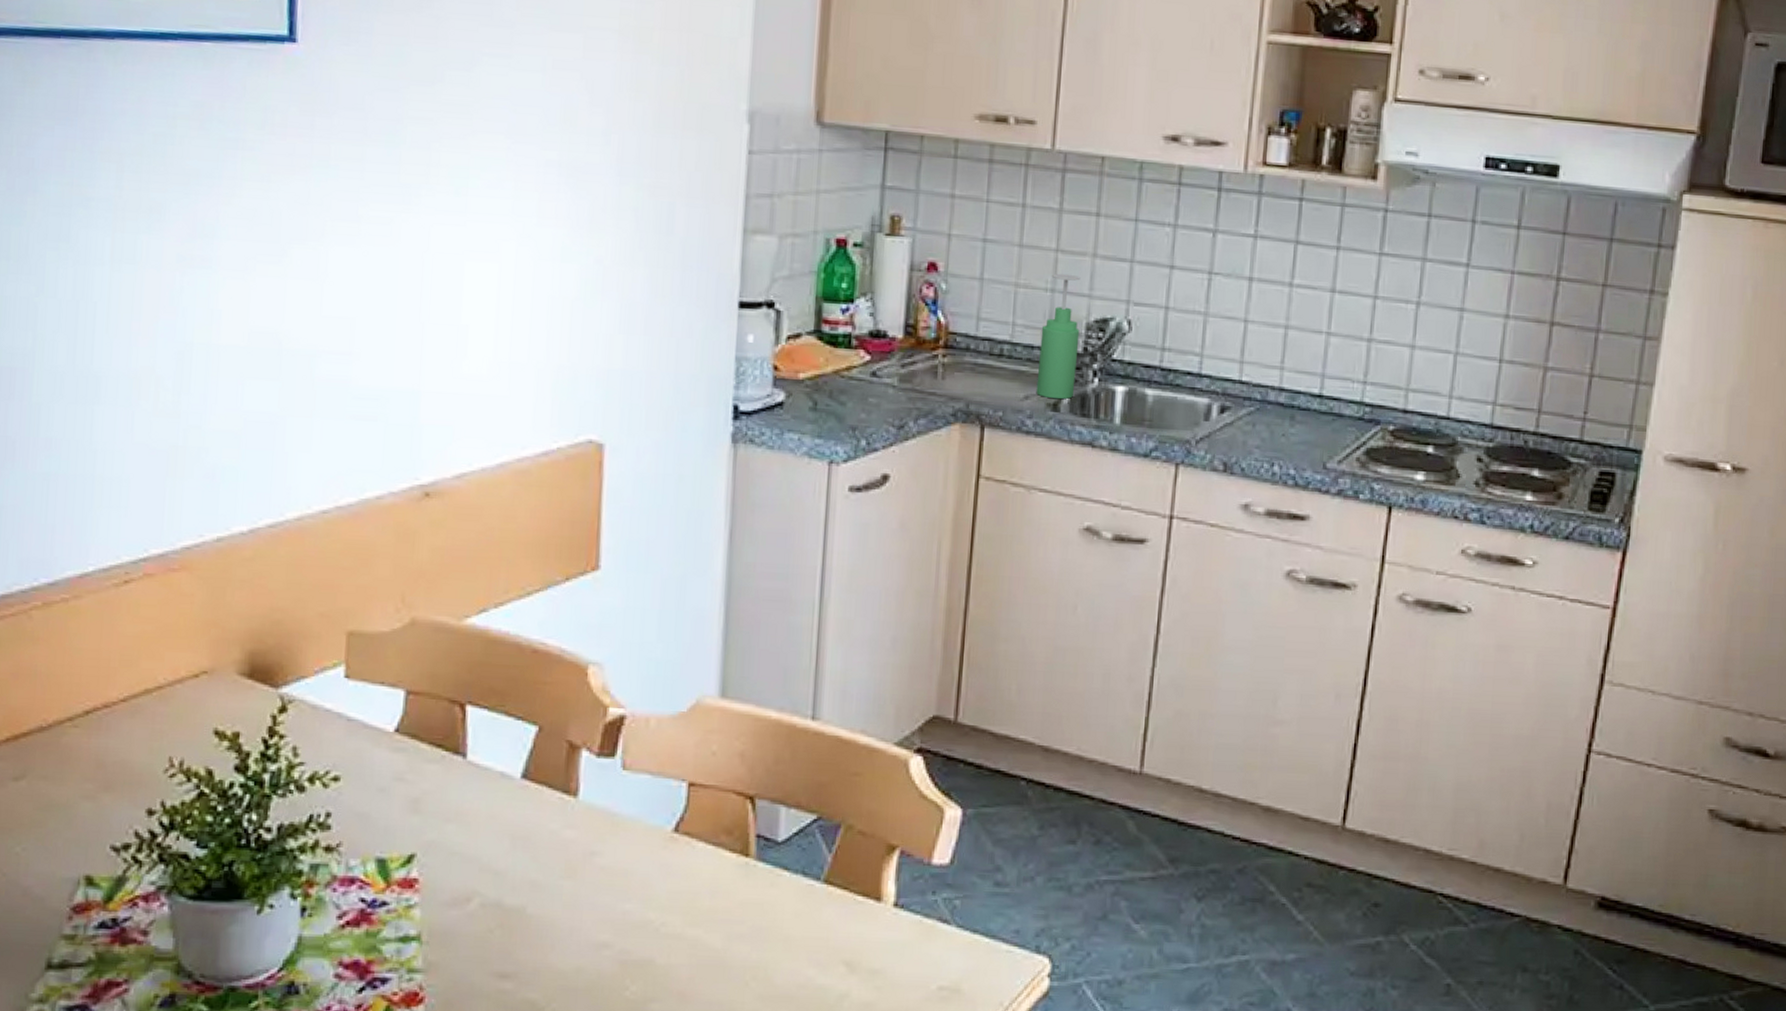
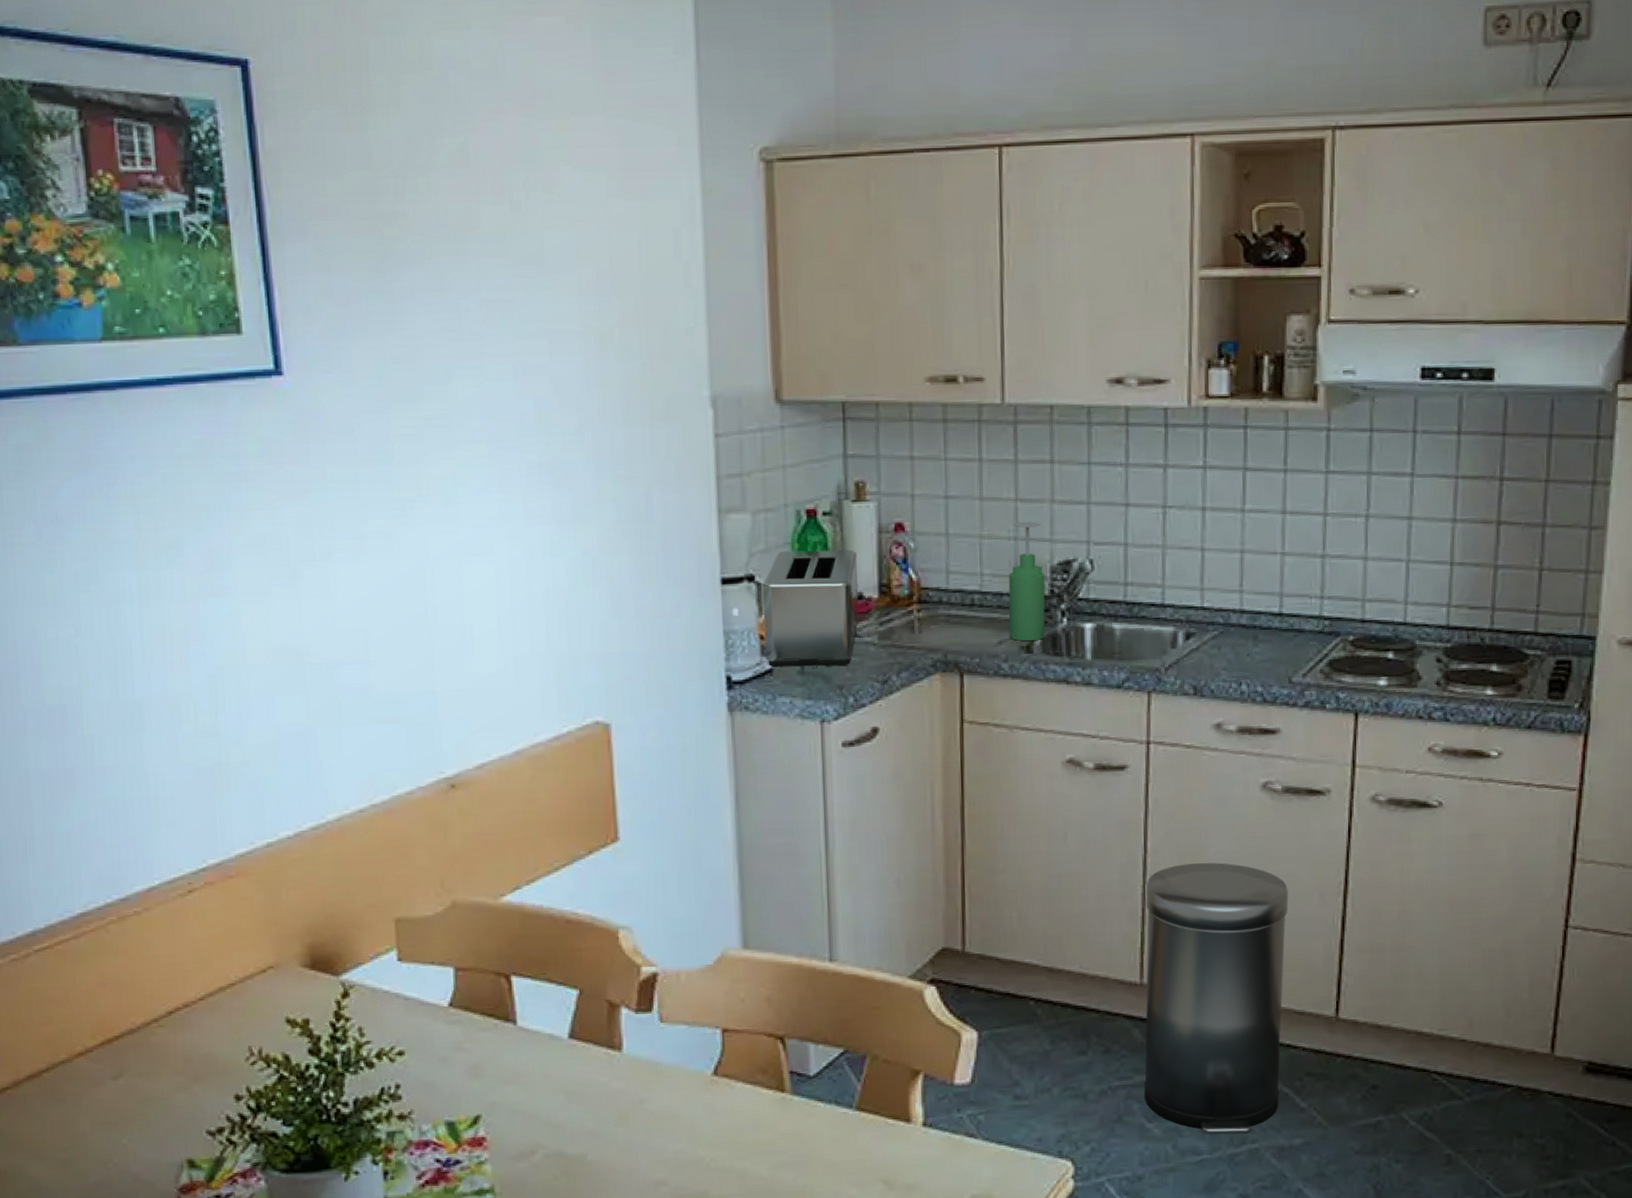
toaster: none [777,280,884,406] -> present [762,549,859,667]
pedal bin: none [1132,649,1304,944] -> present [1144,862,1289,1135]

